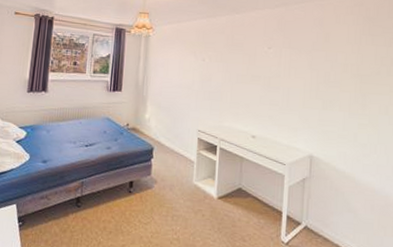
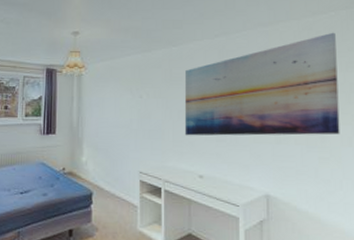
wall art: none [241,9,383,104] -> present [184,32,340,136]

